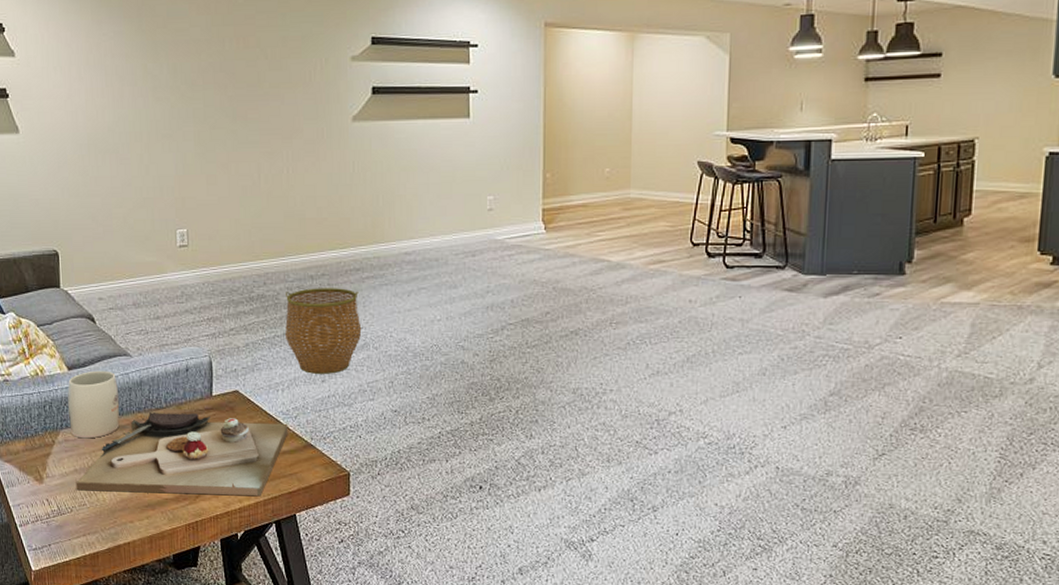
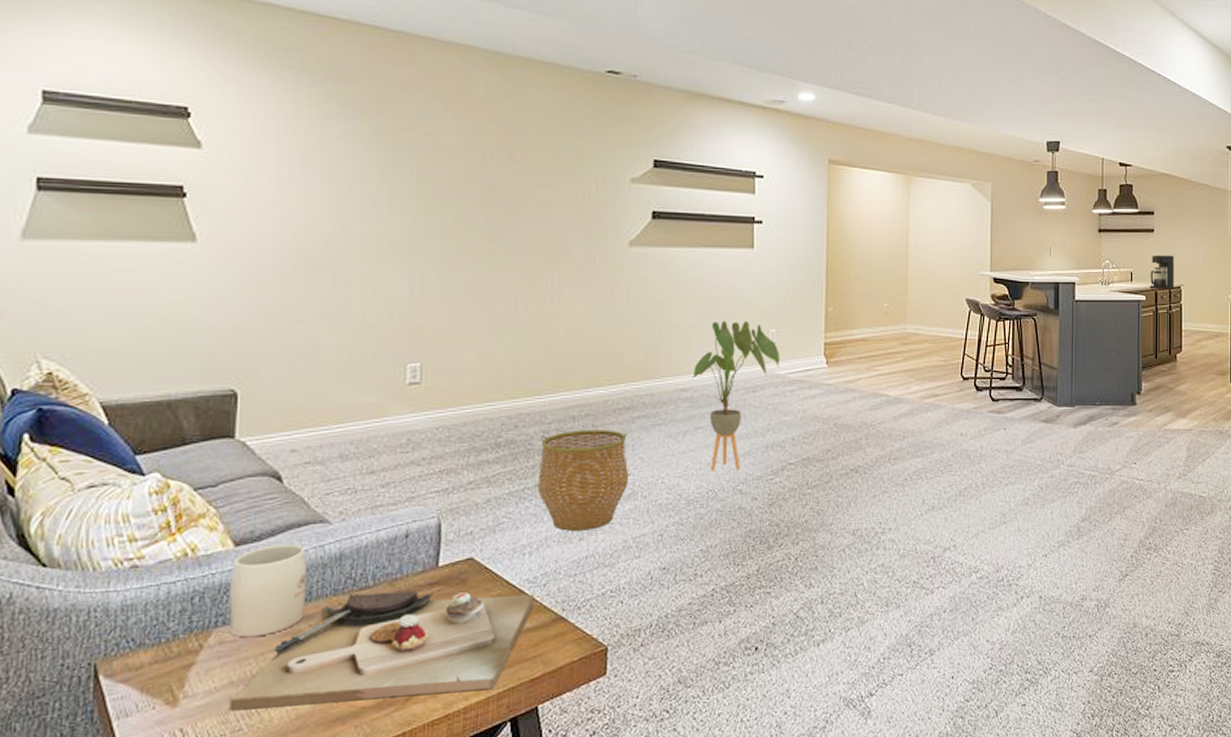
house plant: none [414,188,497,328] -> present [692,320,780,471]
coffee maker: none [930,103,968,144] -> present [1149,254,1175,289]

